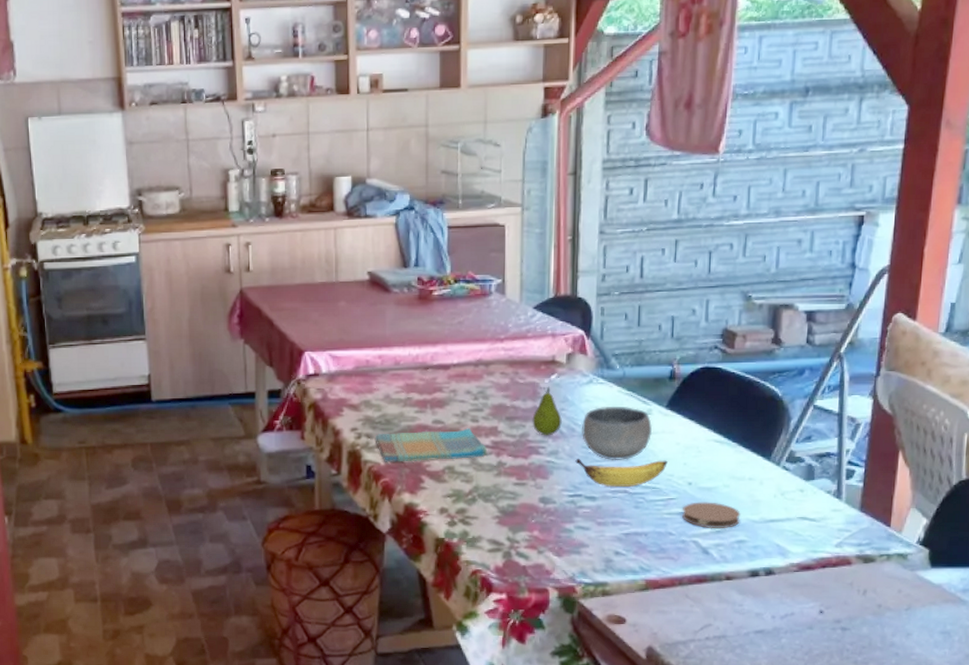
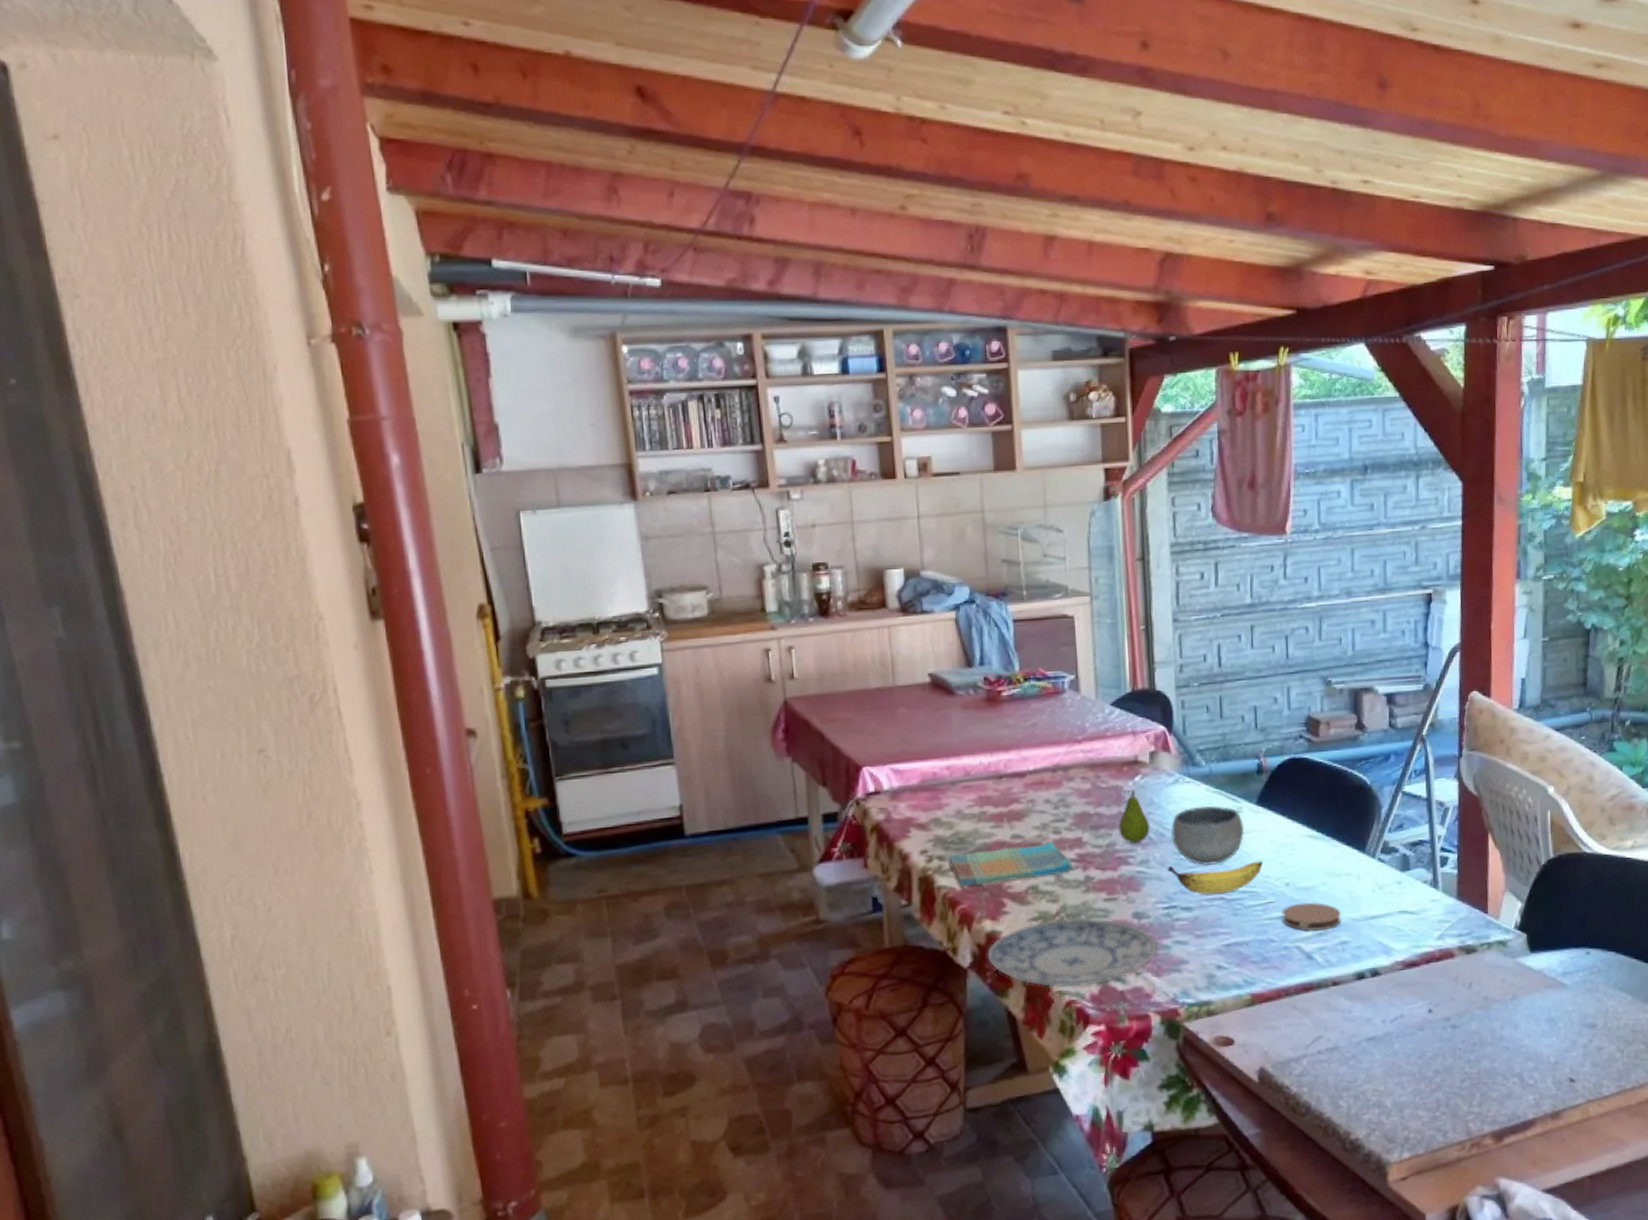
plate: none [404,497,562,558] -> present [987,918,1159,988]

